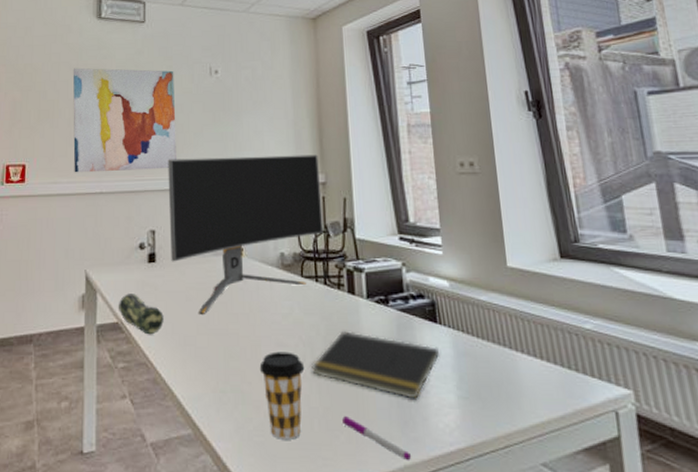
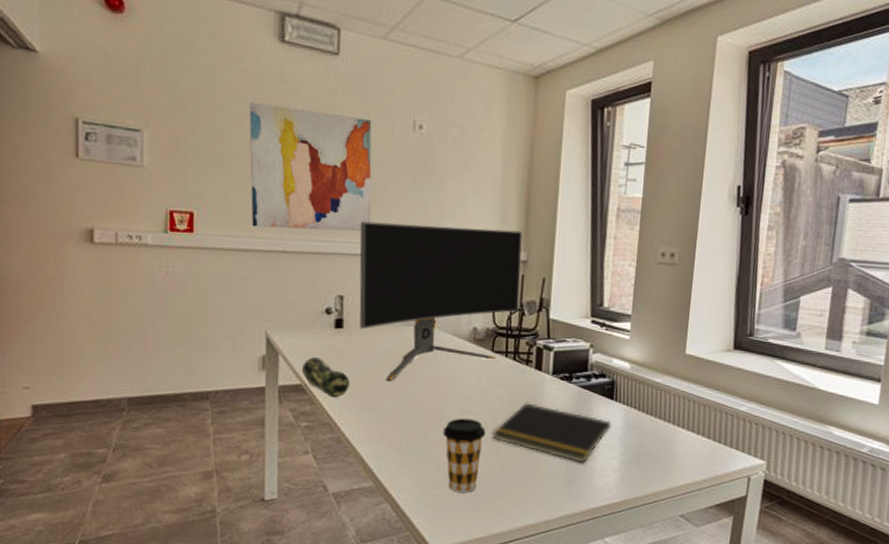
pen: present [342,416,412,461] -> none [515,475,573,512]

